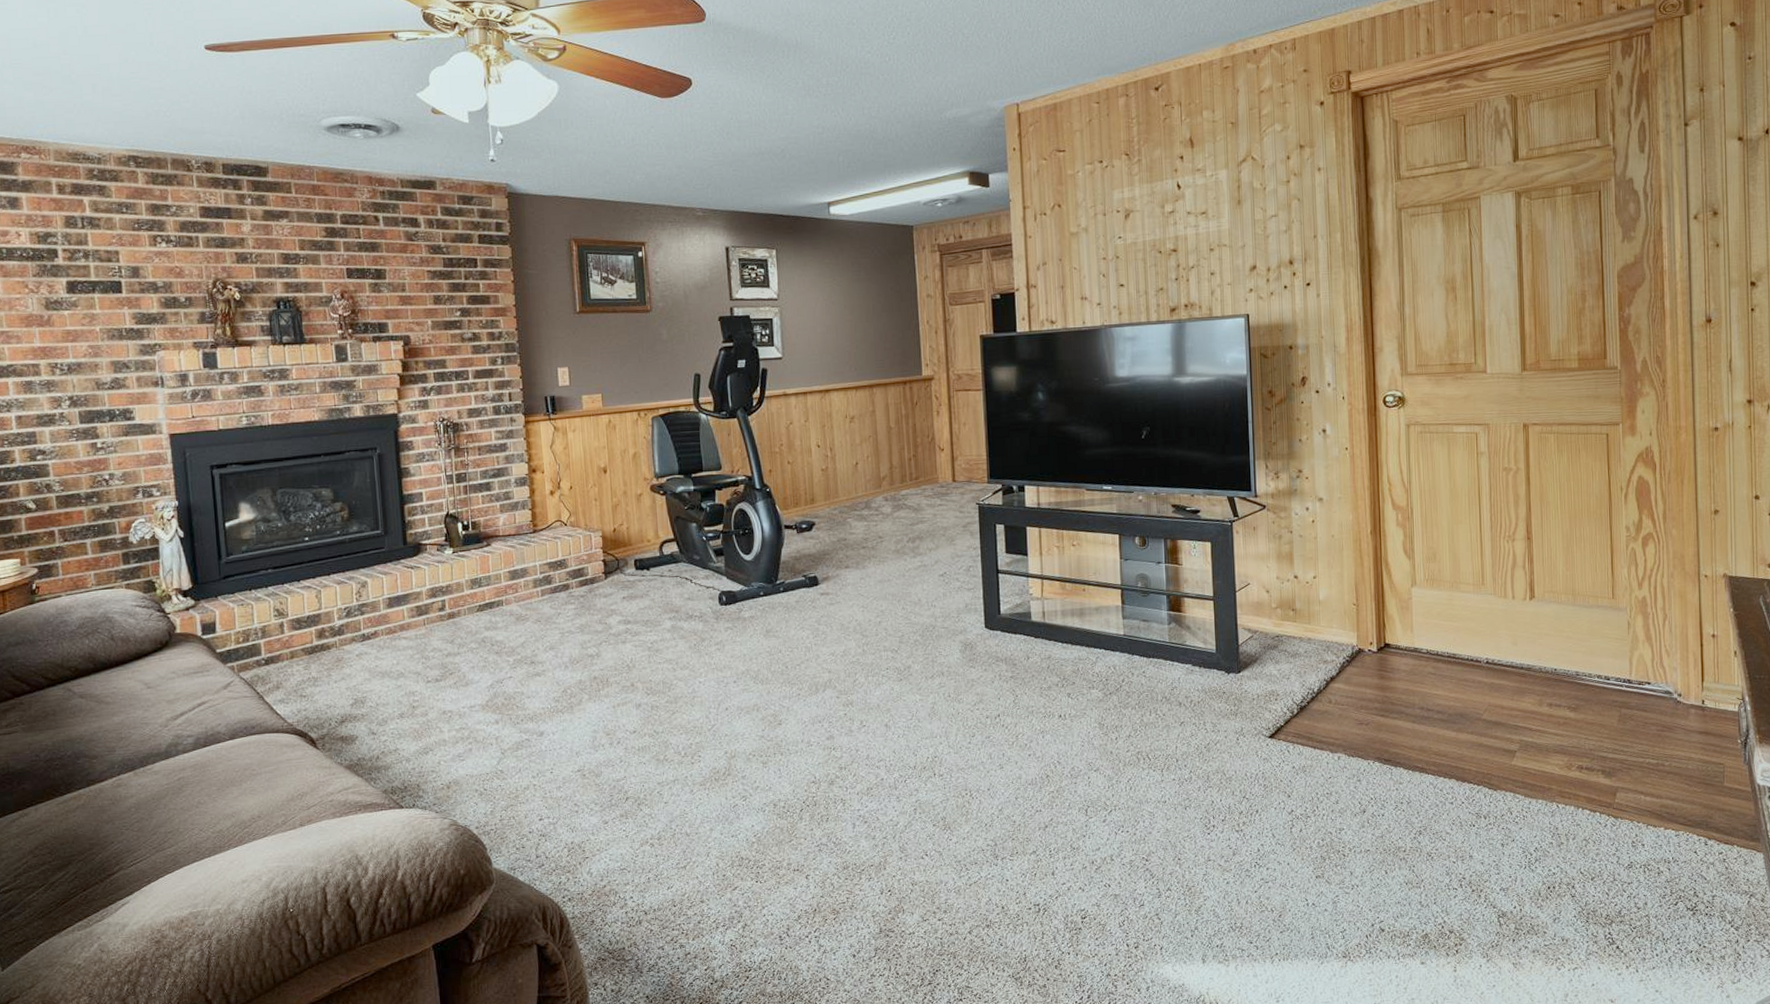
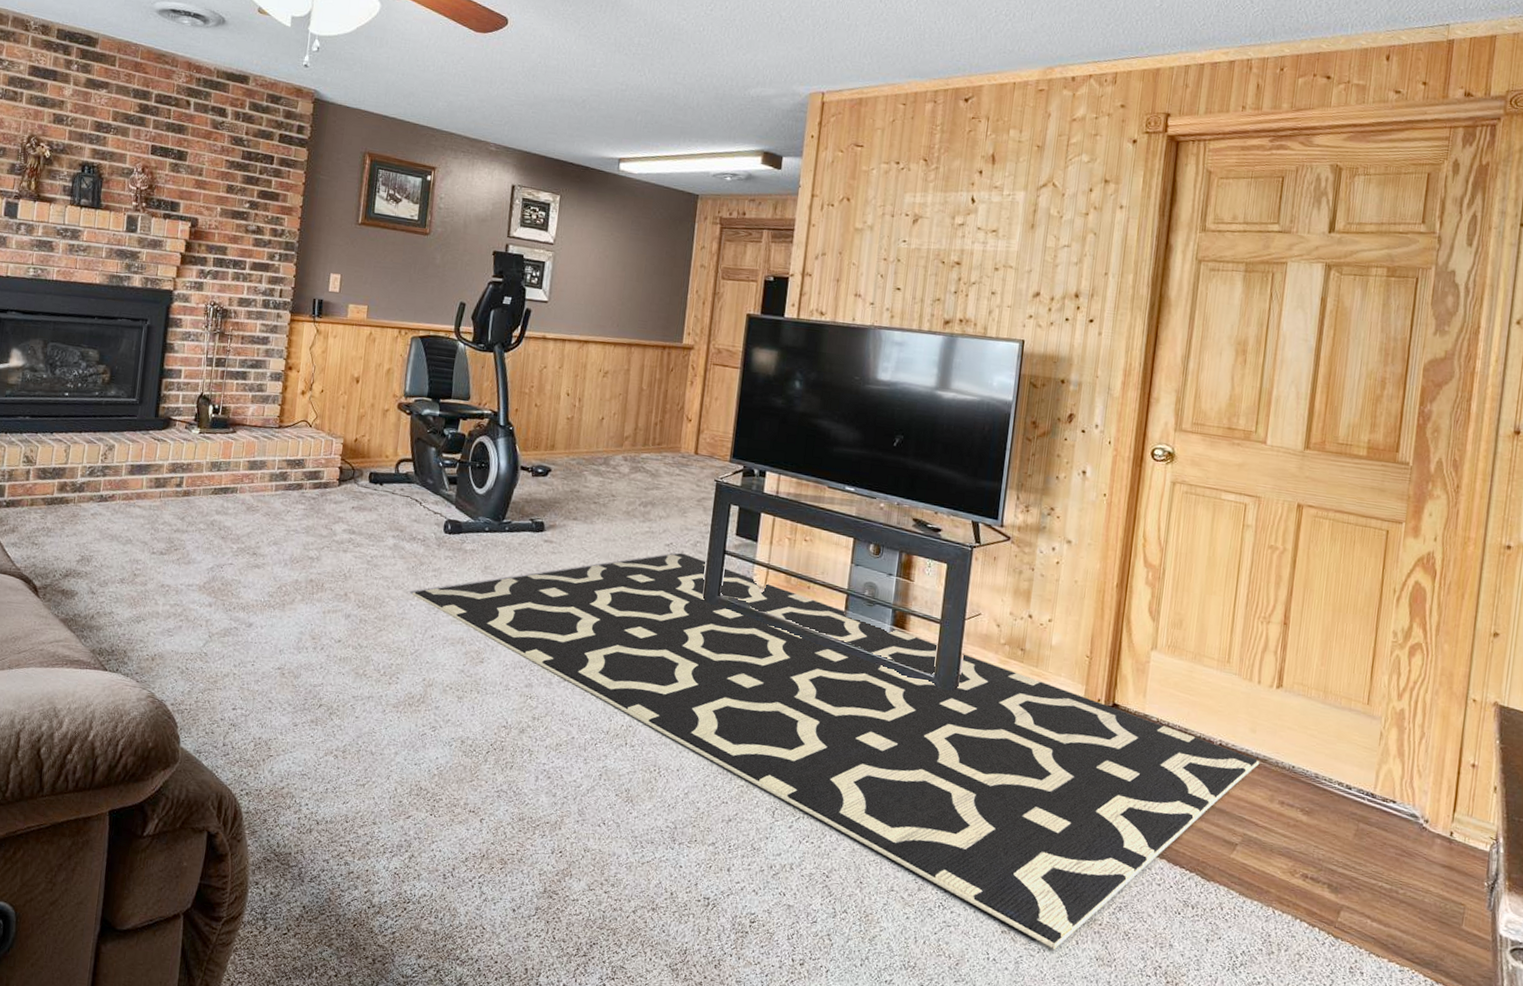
rug: none [699,580,1525,884] -> present [412,553,1260,950]

